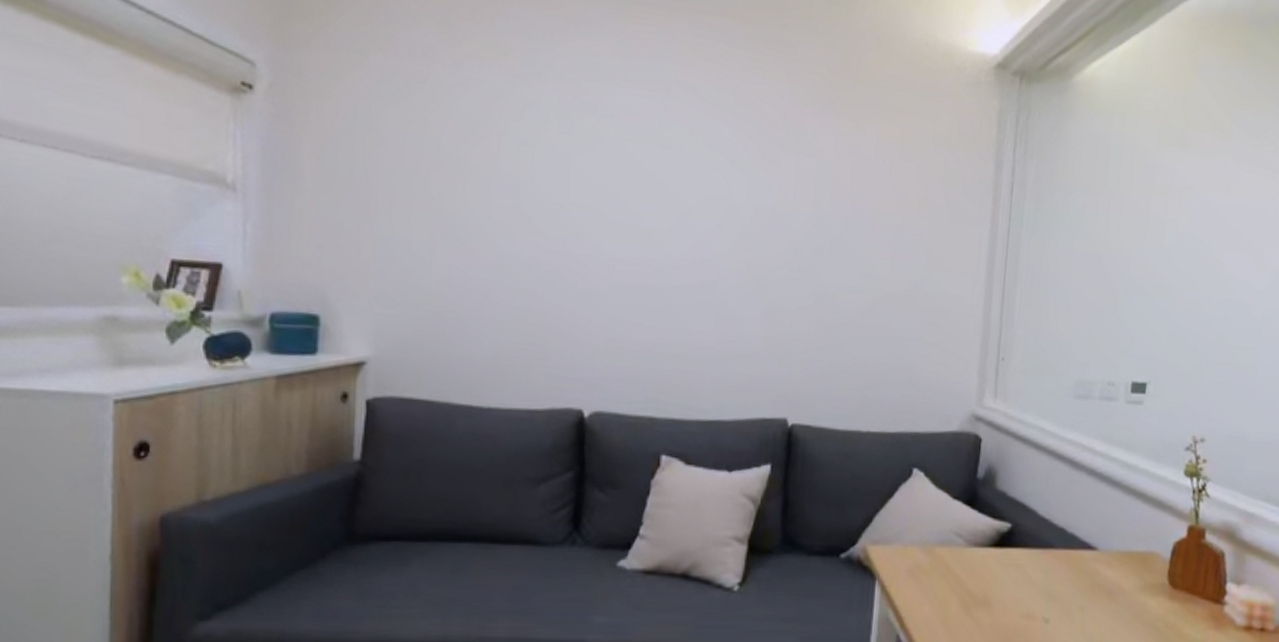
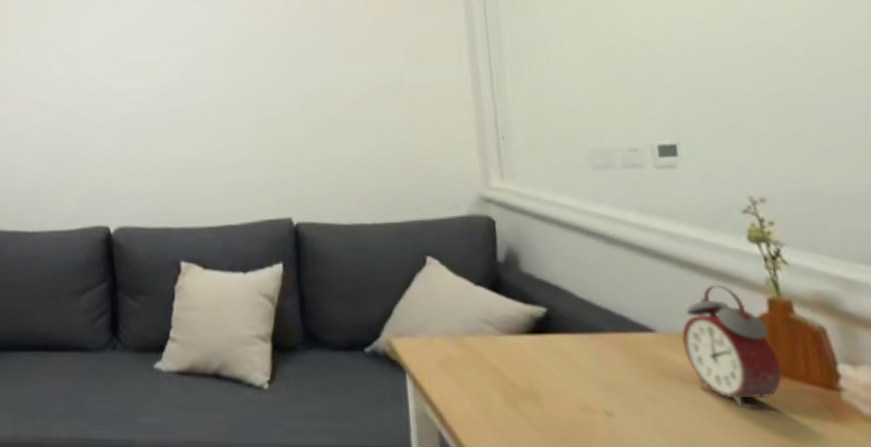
alarm clock: none [1116,511,1186,617] -> present [681,284,783,407]

